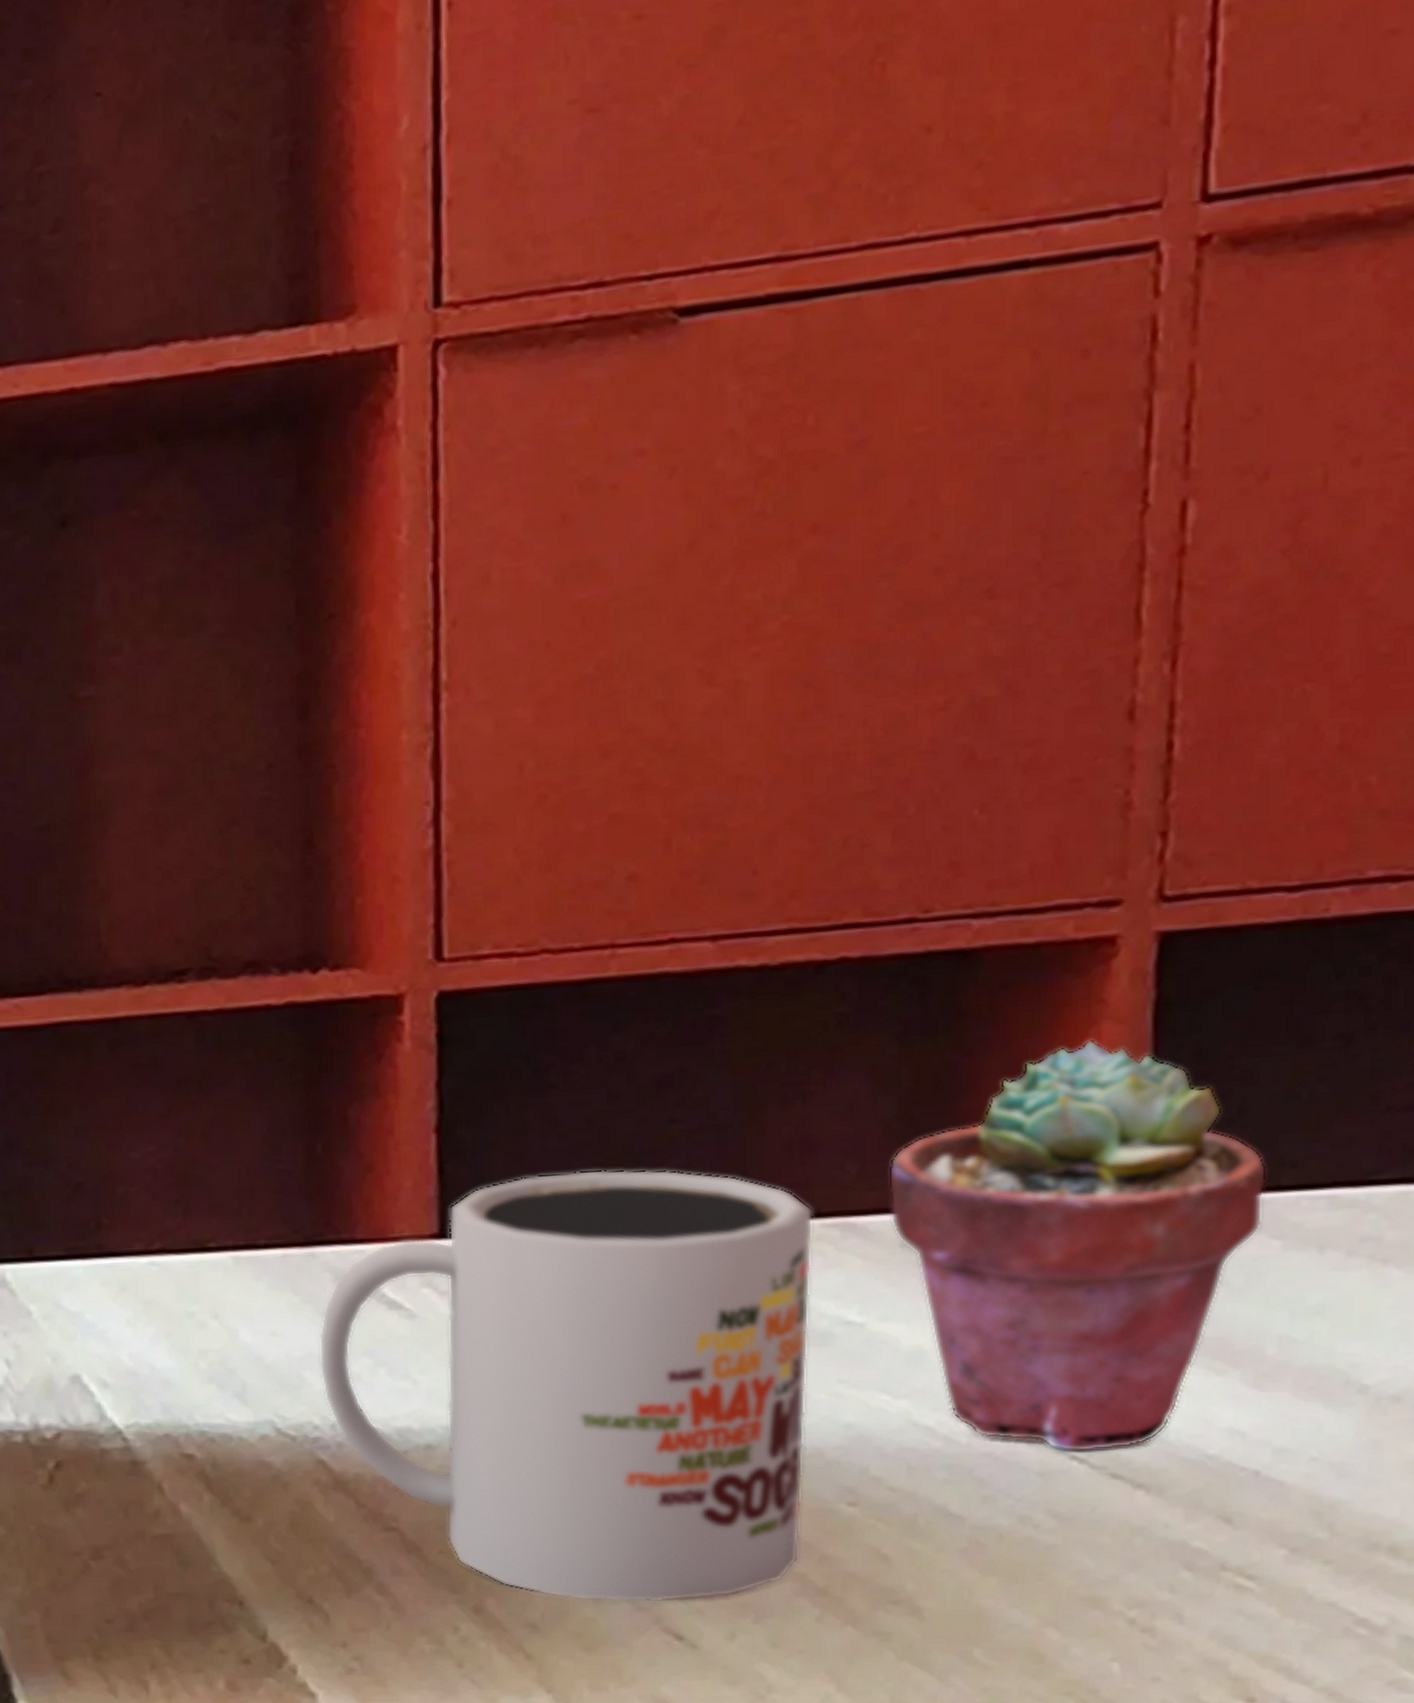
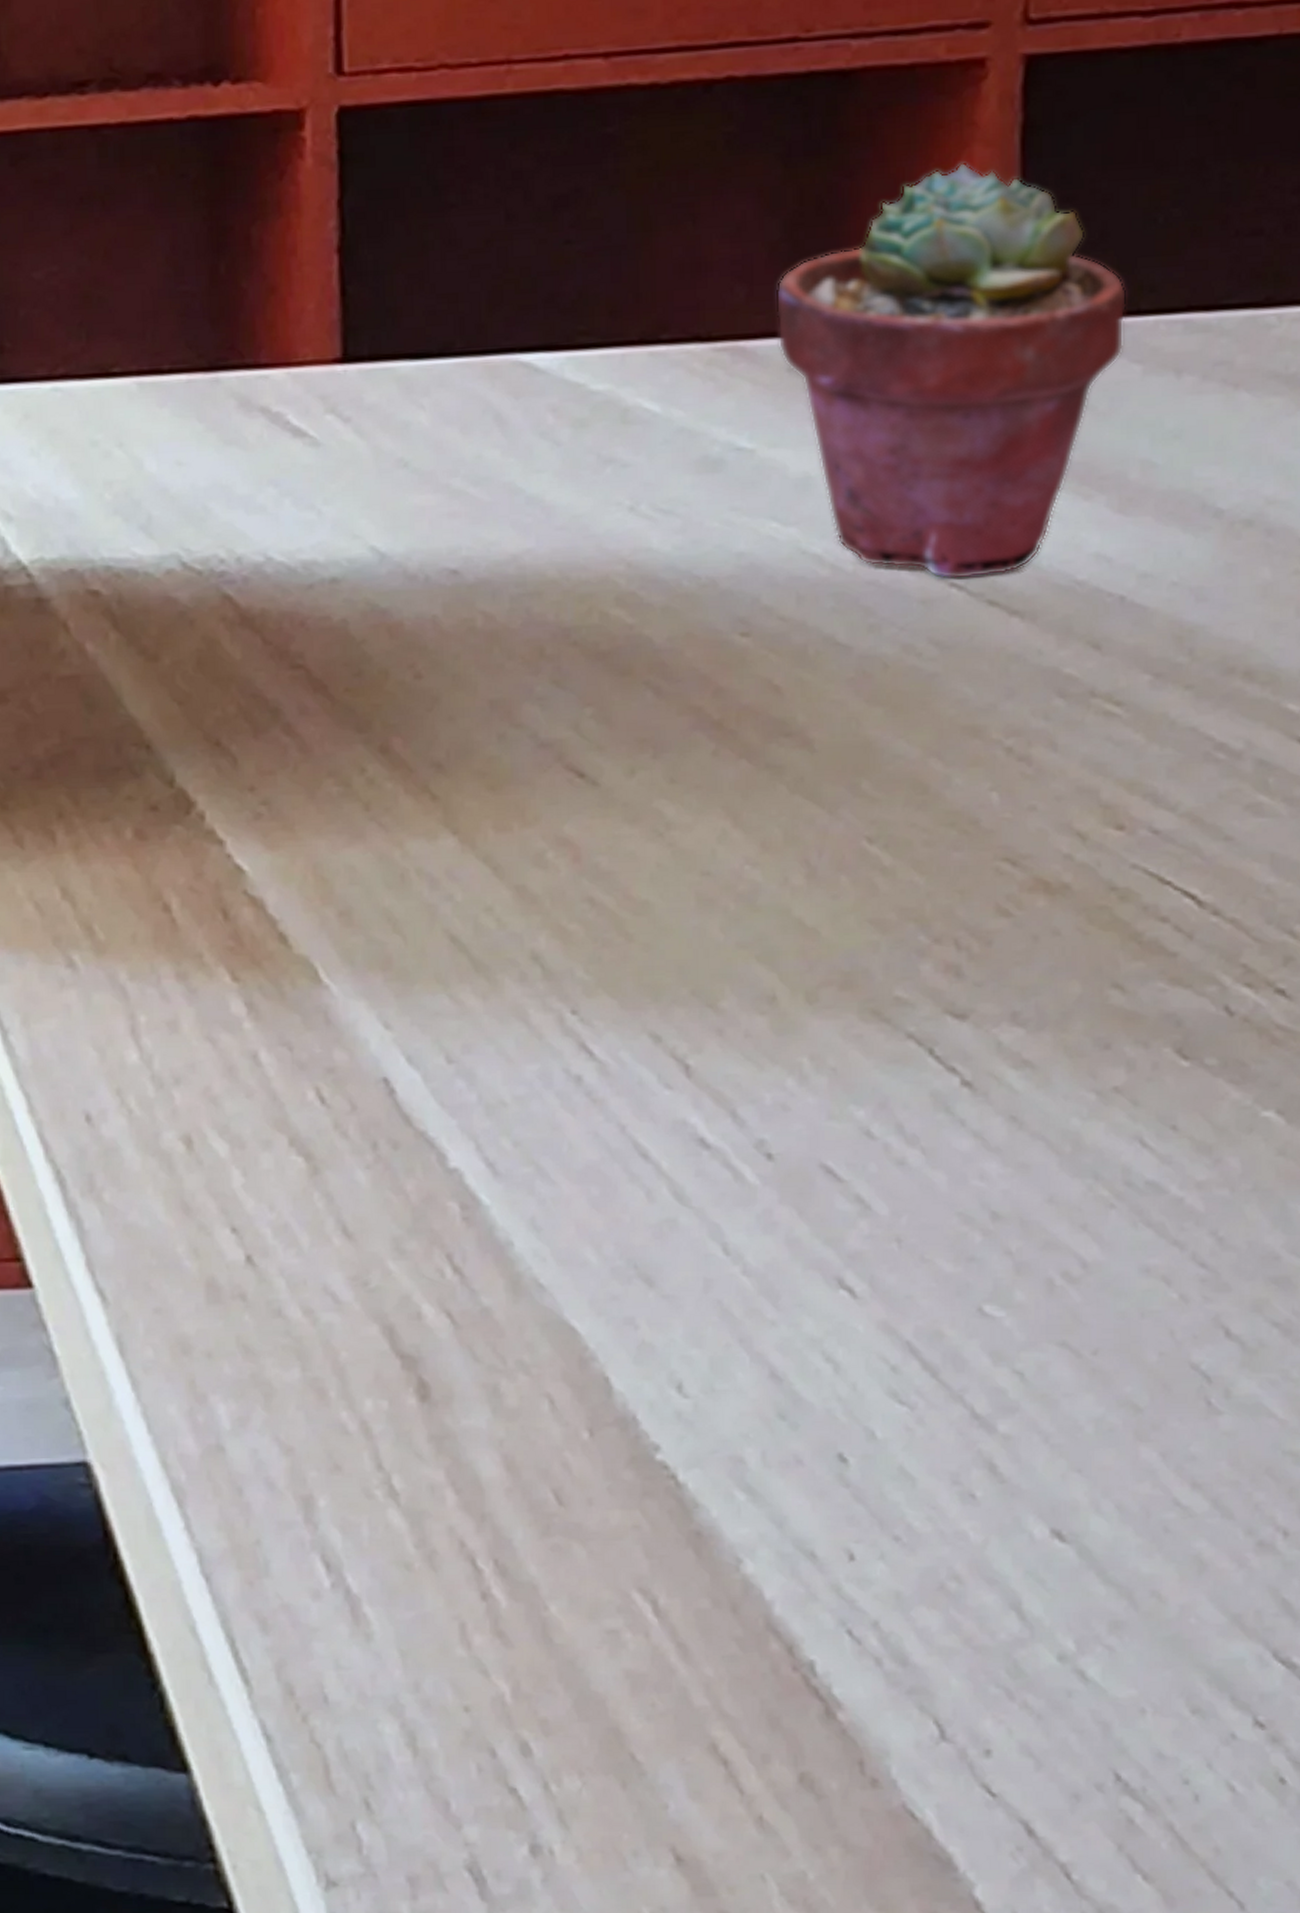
mug: present [318,1169,813,1604] -> none [223,291,705,740]

